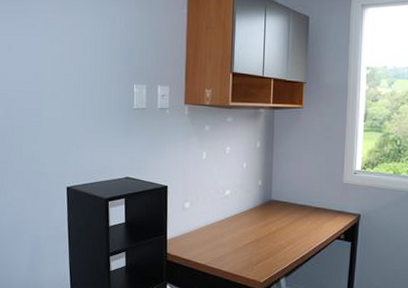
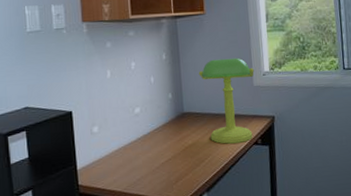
desk lamp: none [290,153,346,236] -> present [198,58,254,144]

